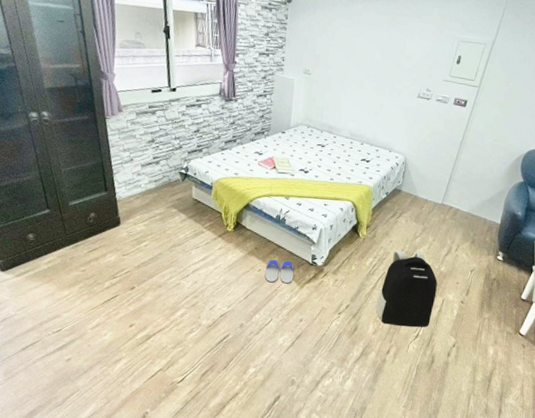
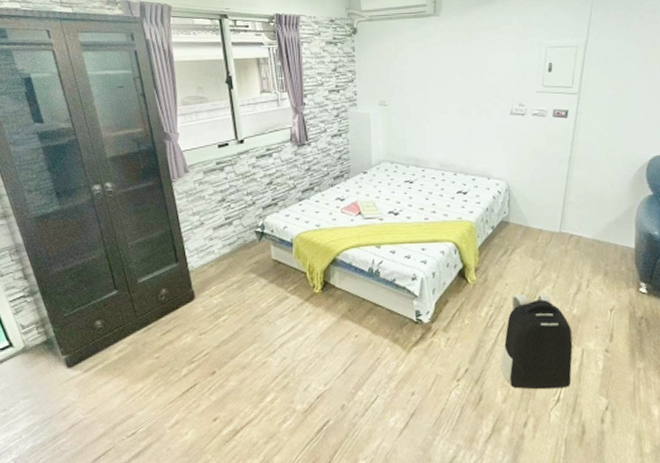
flip-flop: present [264,259,295,284] -> none [363,321,398,350]

